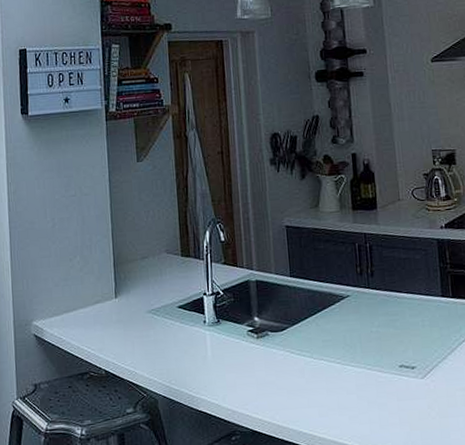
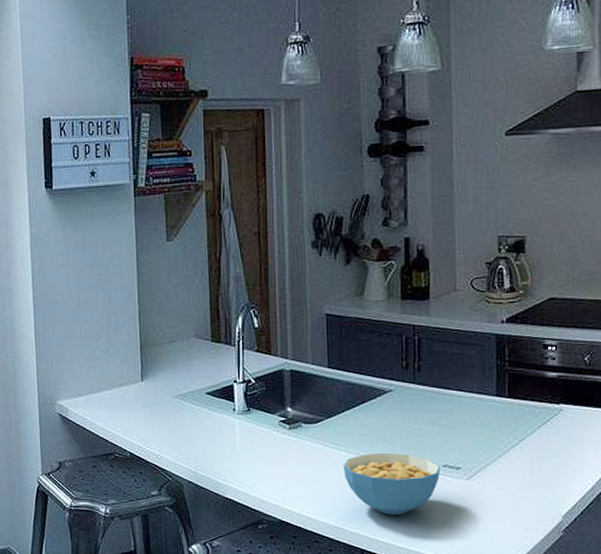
cereal bowl: none [308,356,398,418] -> present [343,453,441,515]

